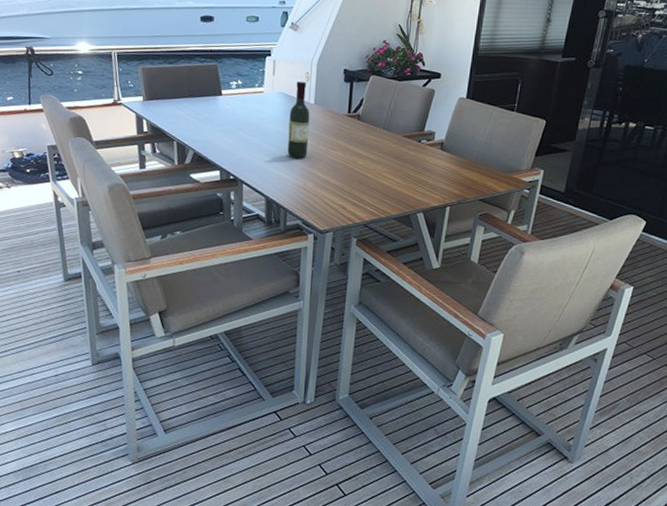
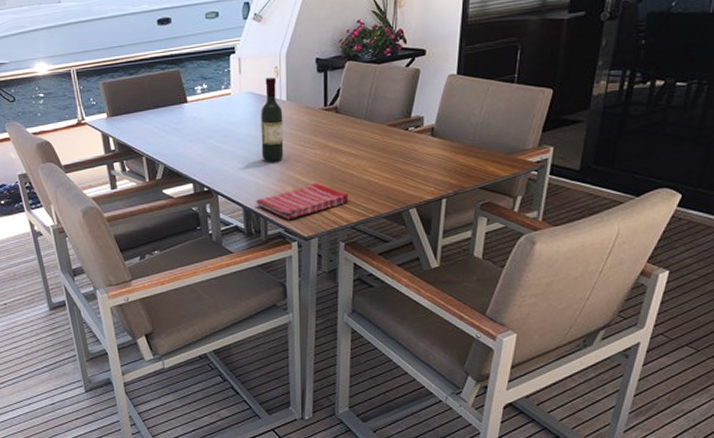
dish towel: none [278,181,364,213] -> present [256,183,349,219]

